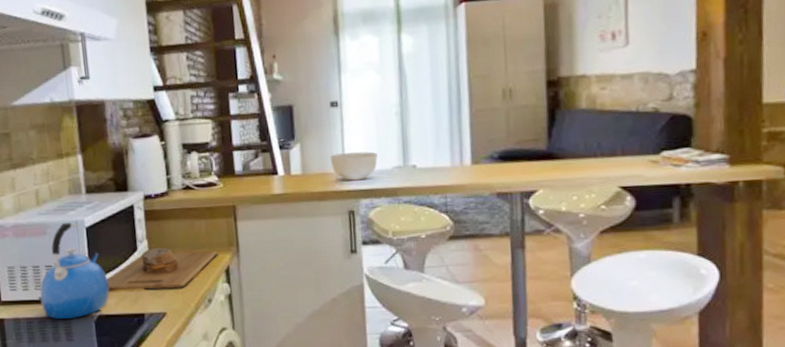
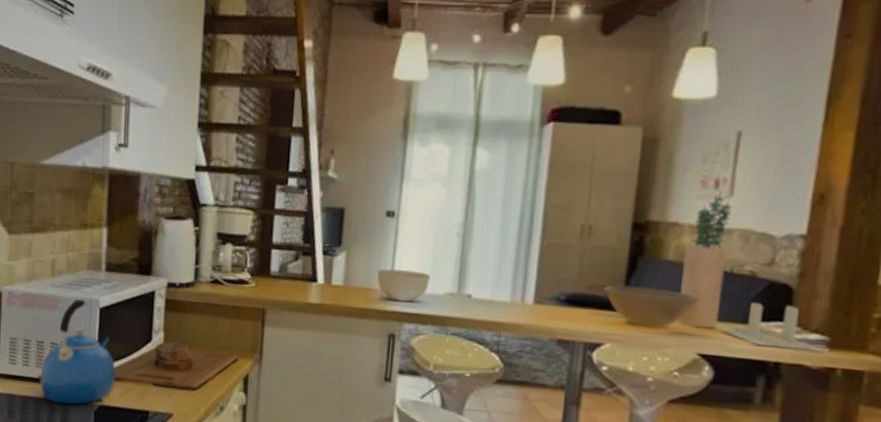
bowl: none [530,134,614,171] -> present [604,284,700,330]
vase: none [594,42,633,164] -> present [678,191,733,329]
napkin holder: none [637,132,727,172] -> present [722,303,825,352]

